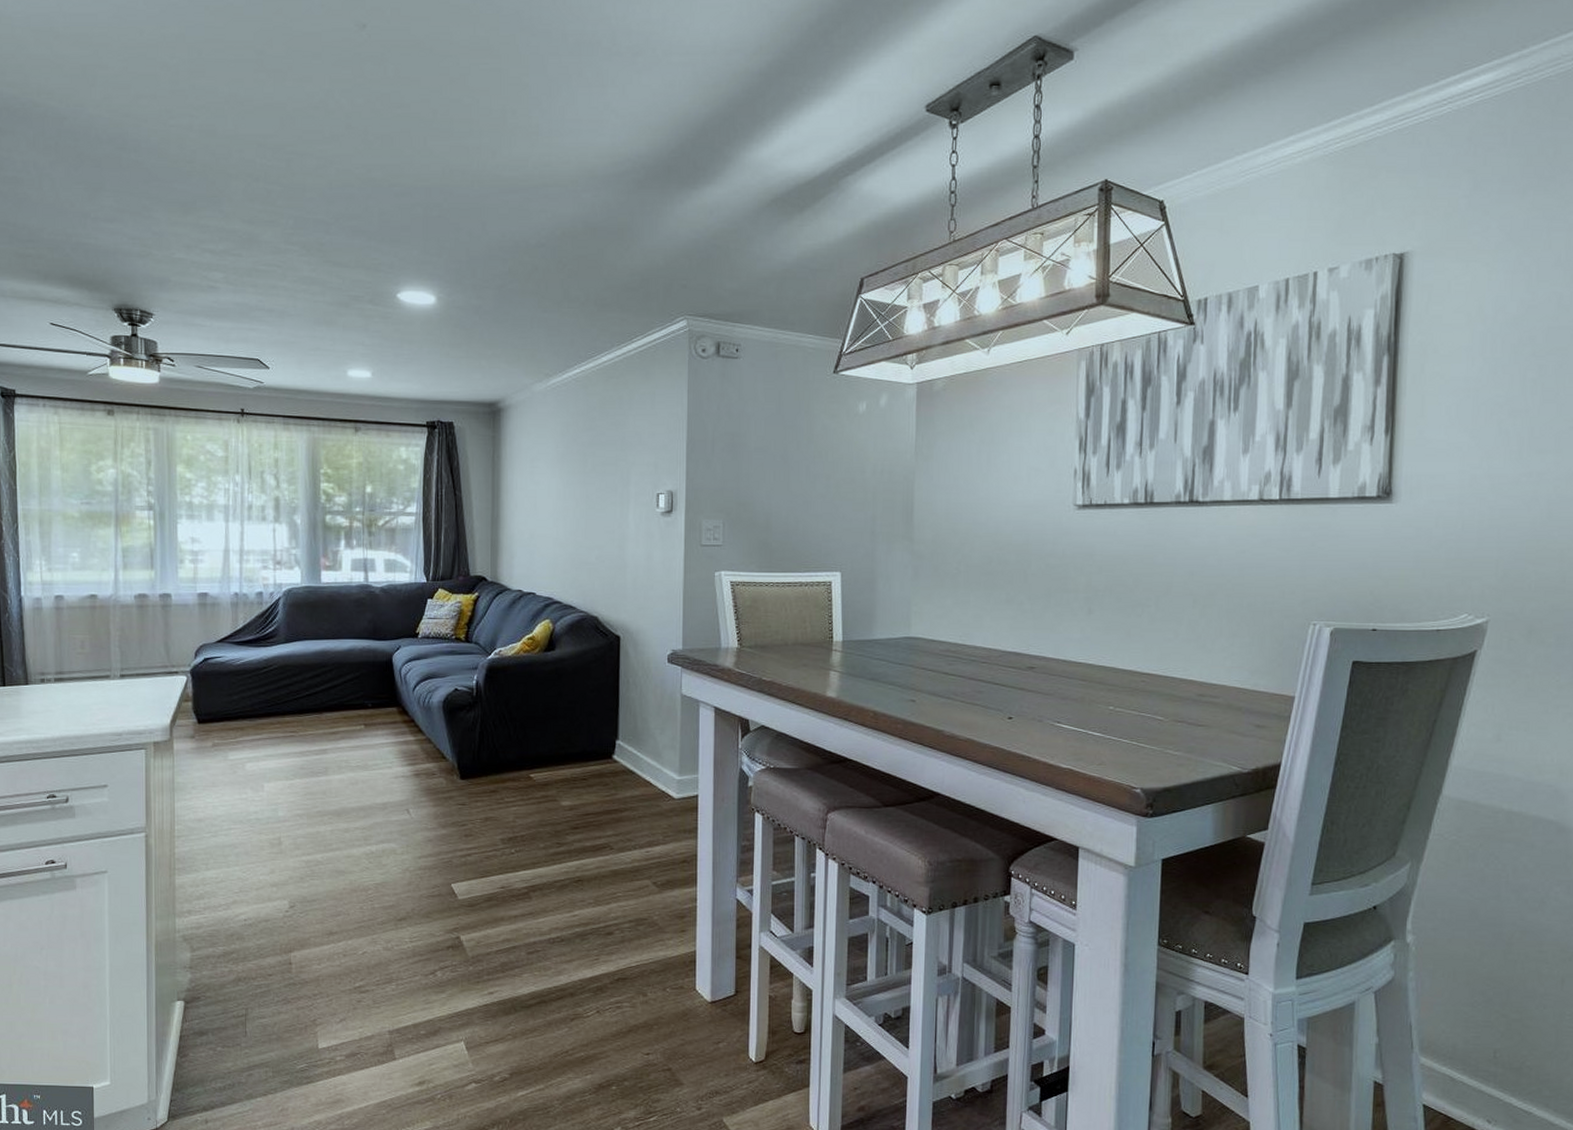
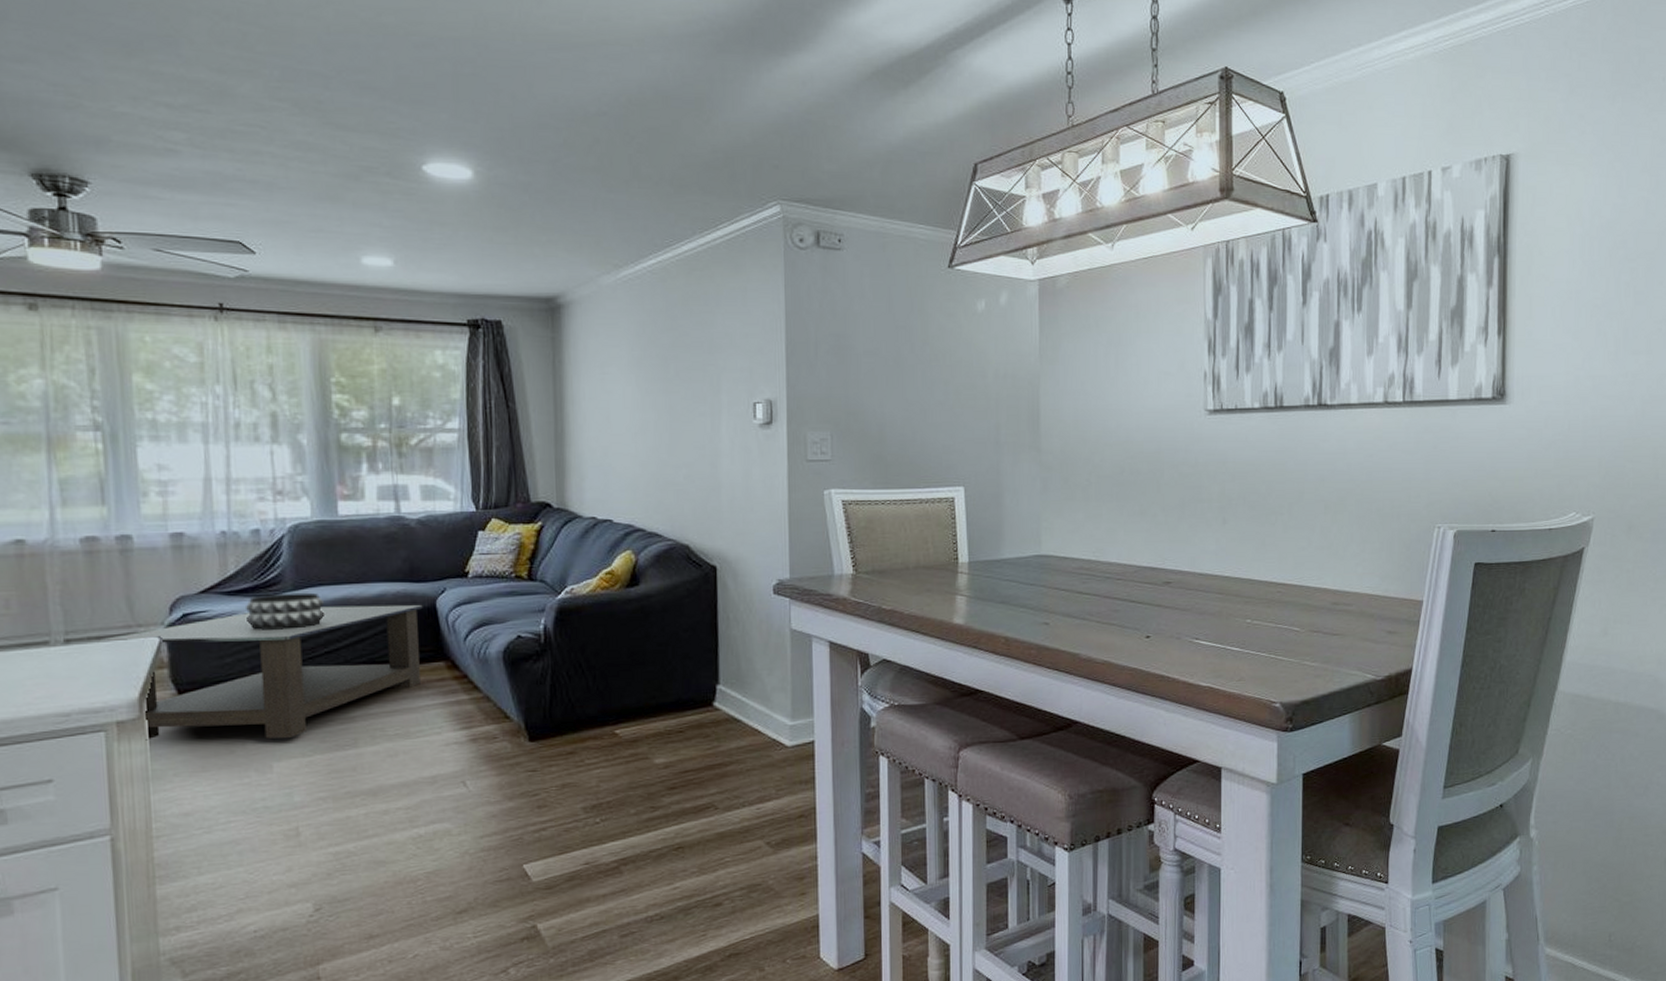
coffee table: none [144,657,382,763] -> present [99,604,423,741]
decorative bowl: none [249,644,308,675] -> present [244,592,326,630]

